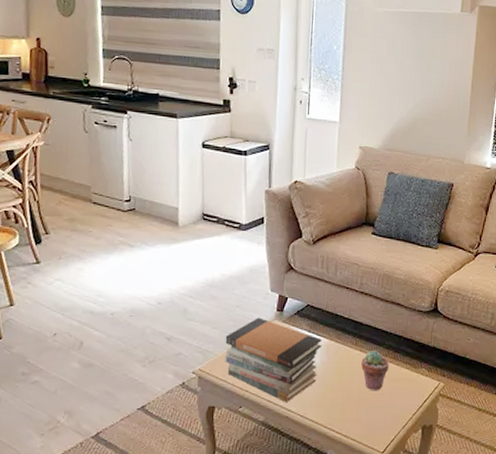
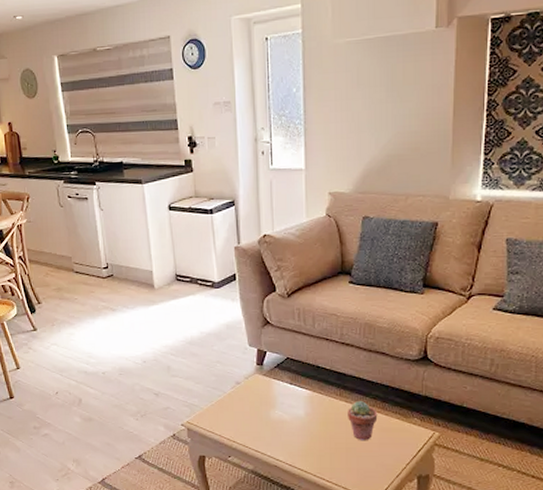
book stack: present [225,317,322,403] -> none [209,372,304,453]

